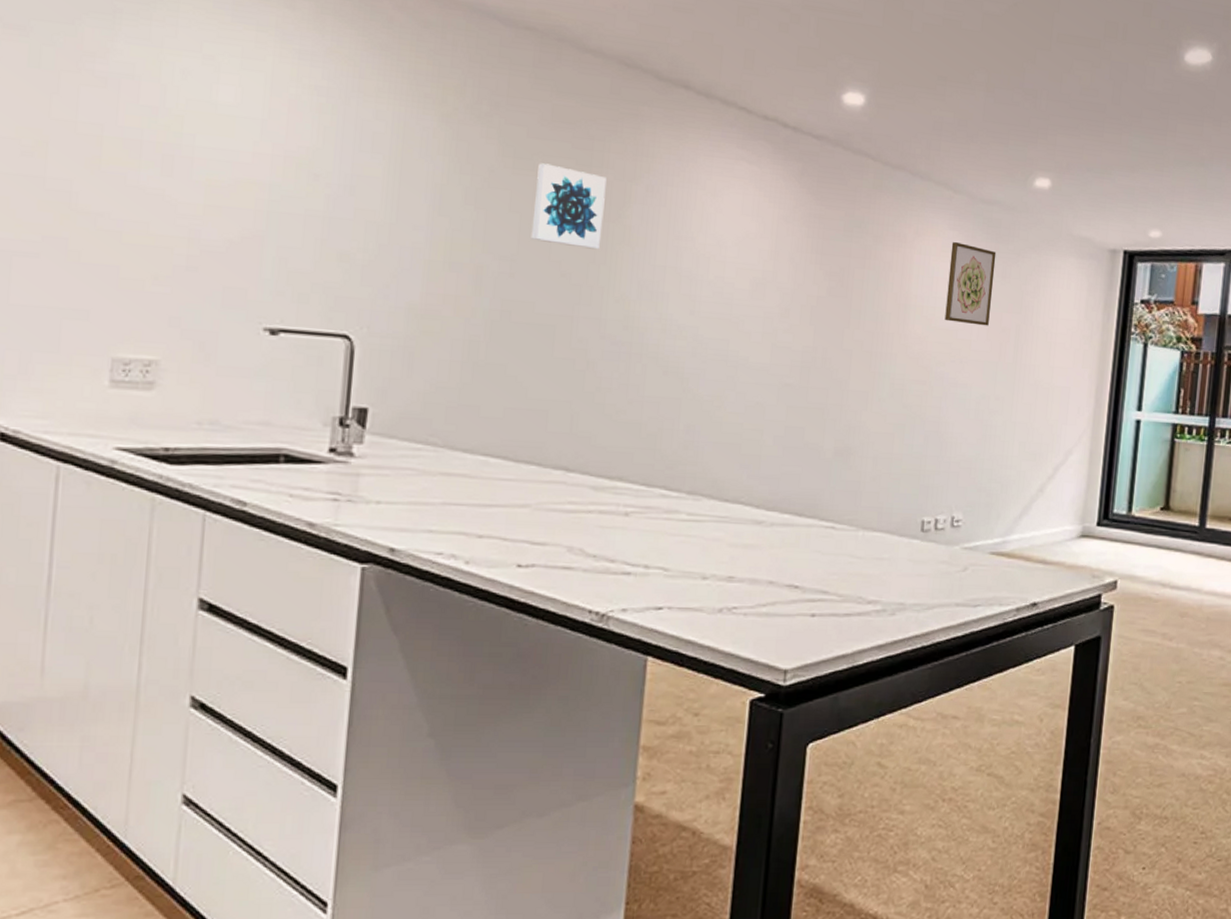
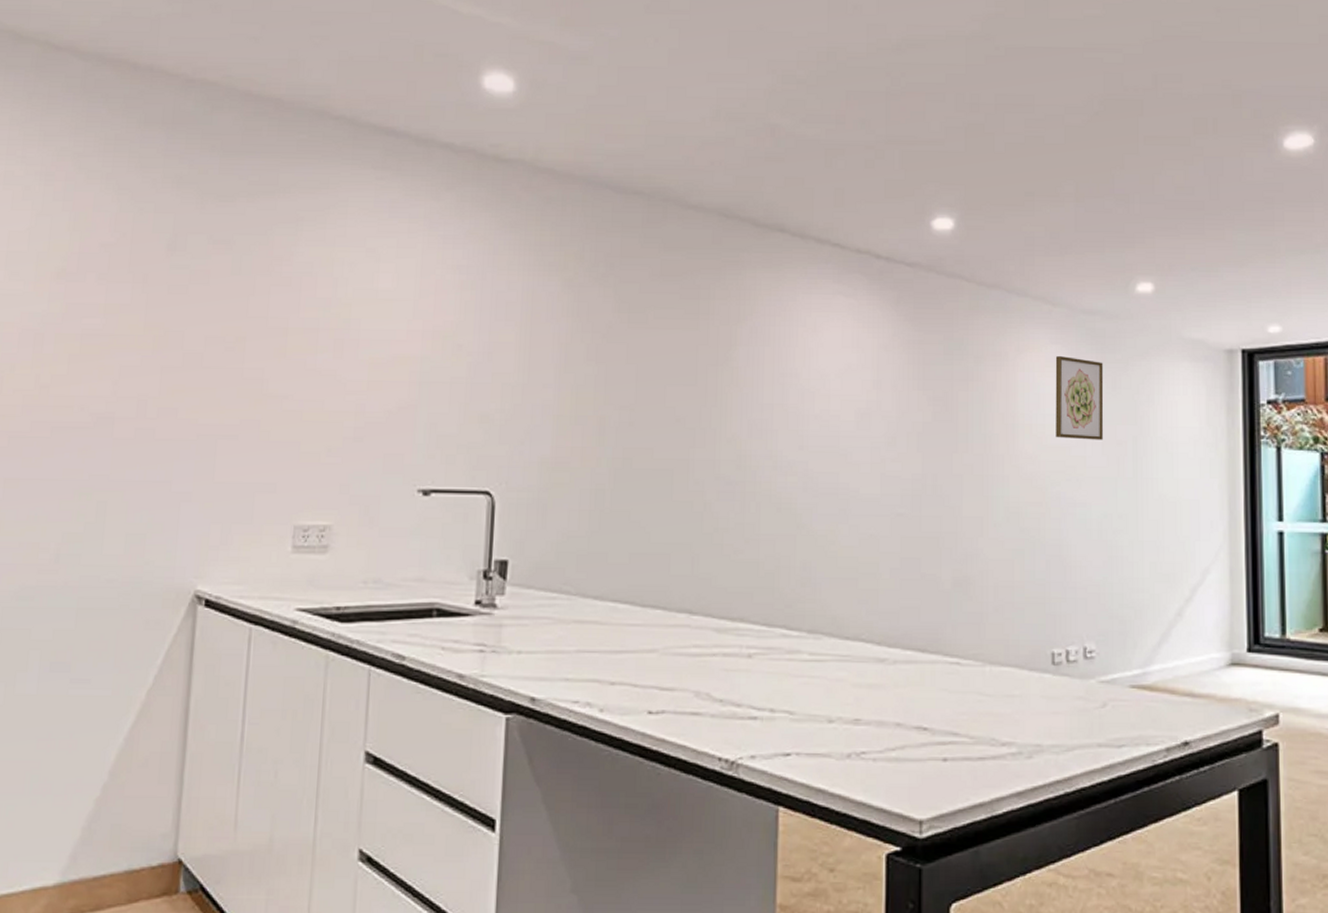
wall art: present [531,163,607,250] -> none [647,315,713,393]

